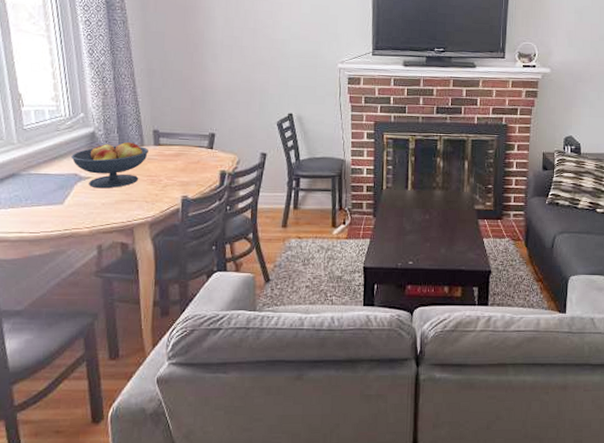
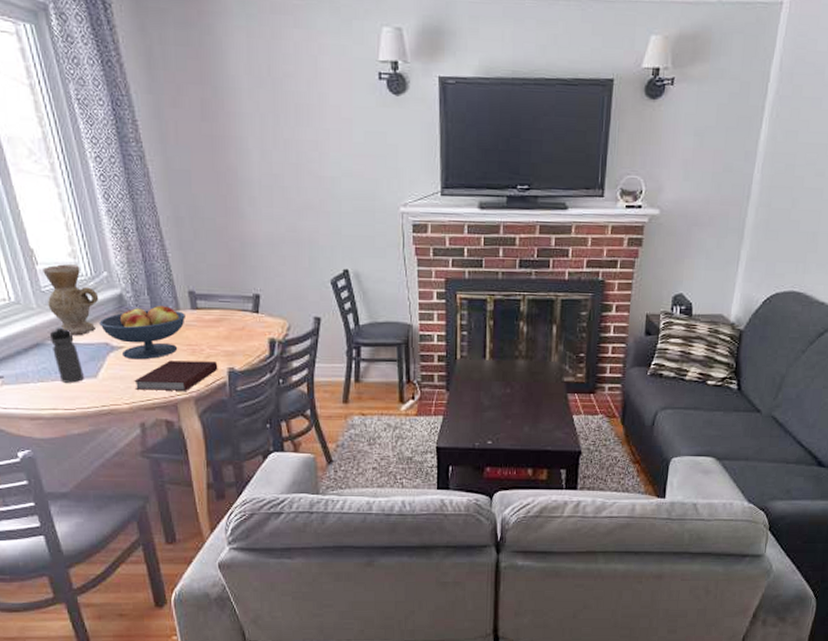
water bottle: none [26,160,52,209] -> present [50,327,84,383]
vase: none [27,106,74,168] -> present [43,264,99,336]
notebook: none [96,189,173,216] -> present [134,360,218,391]

